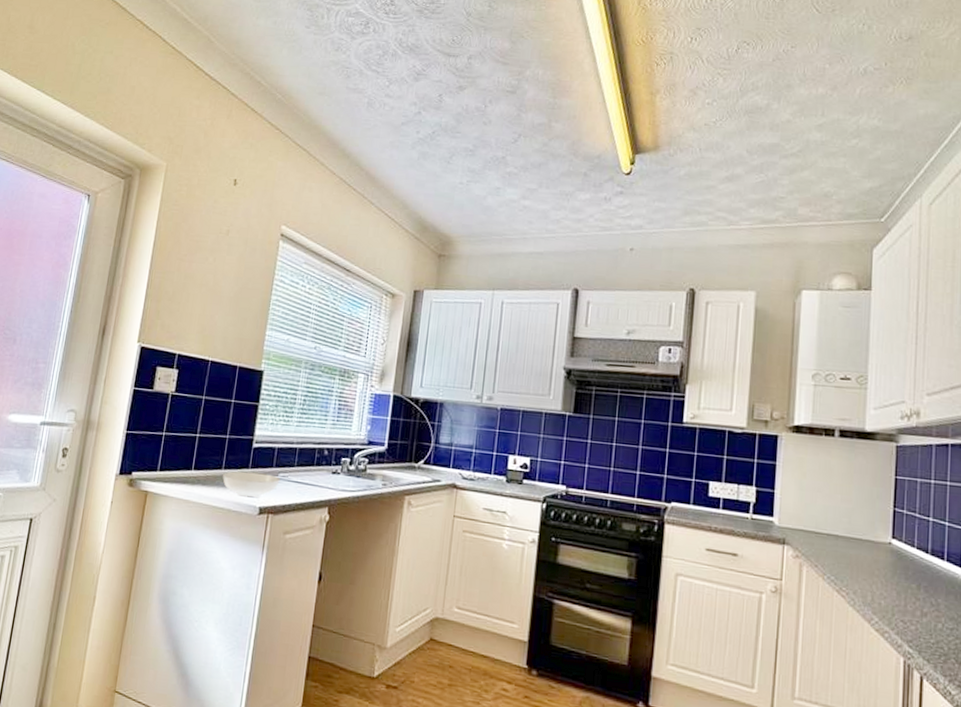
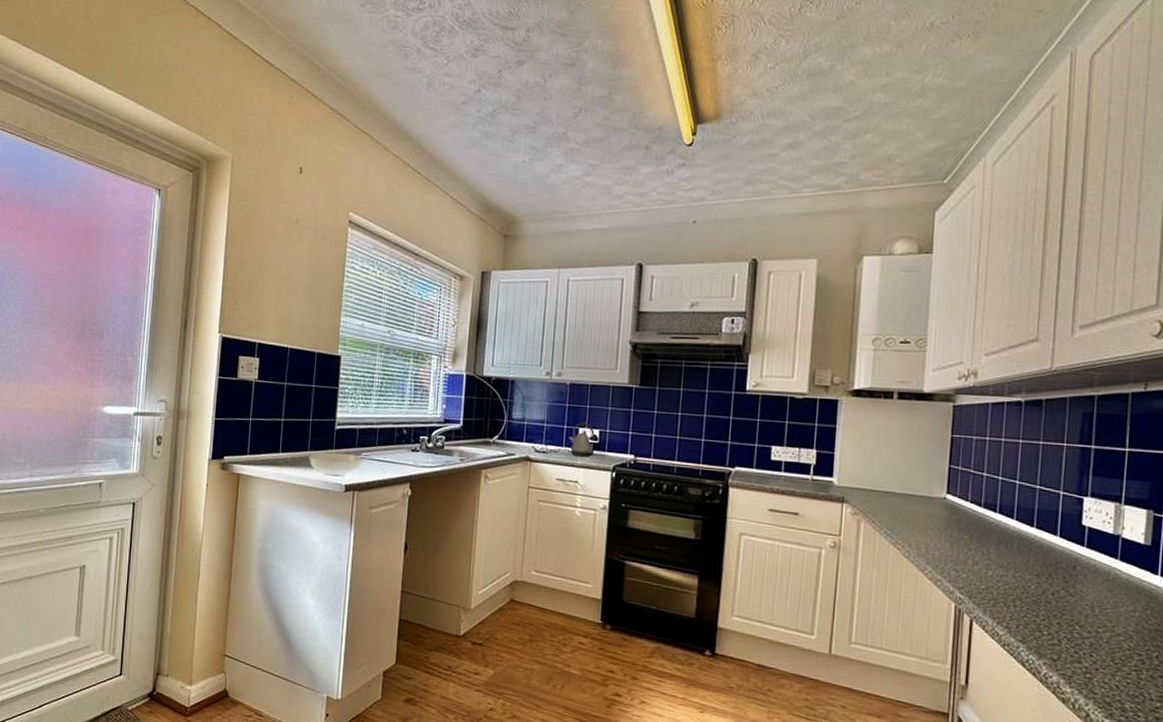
kettle: none [498,449,525,487] -> present [568,422,595,457]

